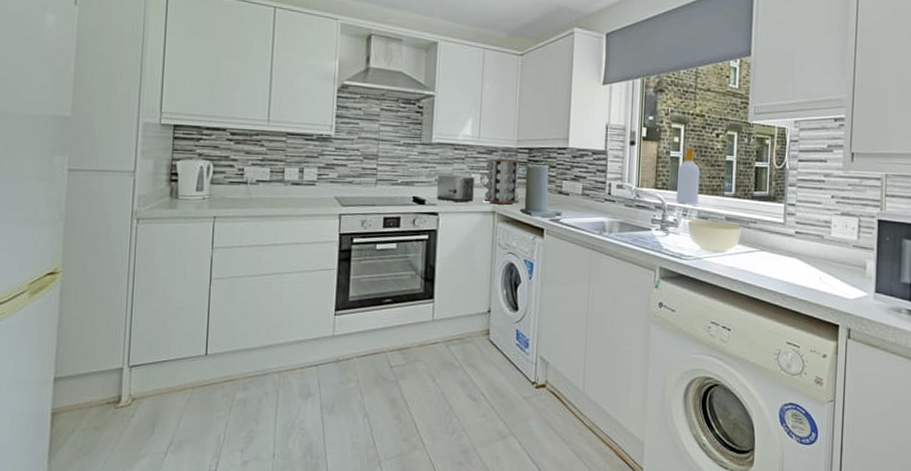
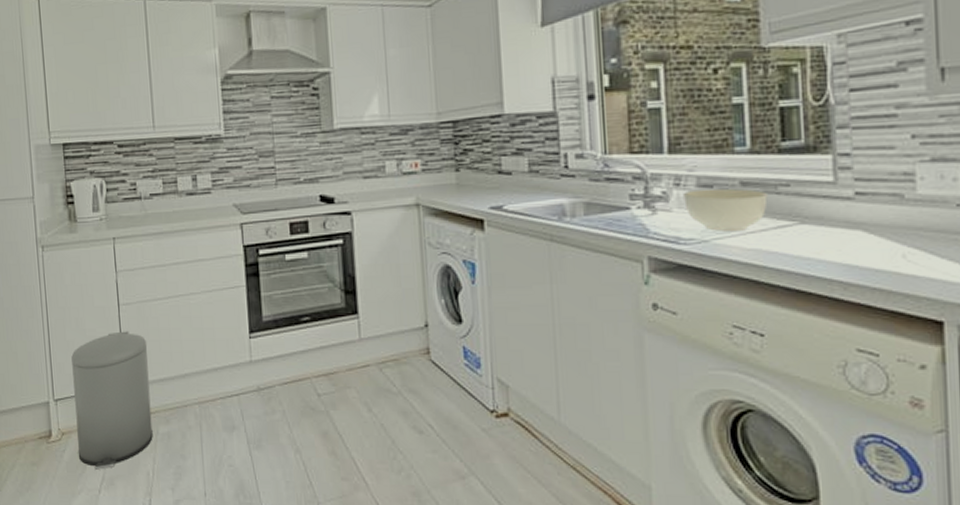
pedal bin: none [147,303,235,434] -> present [71,331,153,470]
toaster: present [437,174,475,203] -> none [345,163,392,197]
spice rack: present [483,152,521,205] -> none [400,129,448,195]
paper towel: present [520,164,562,218] -> none [450,140,505,207]
soap bottle: present [676,148,701,205] -> none [660,92,695,170]

